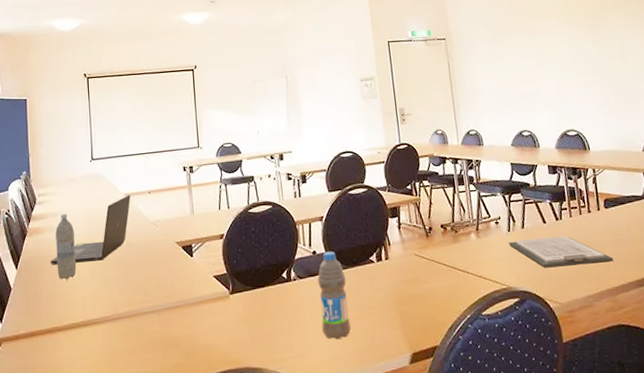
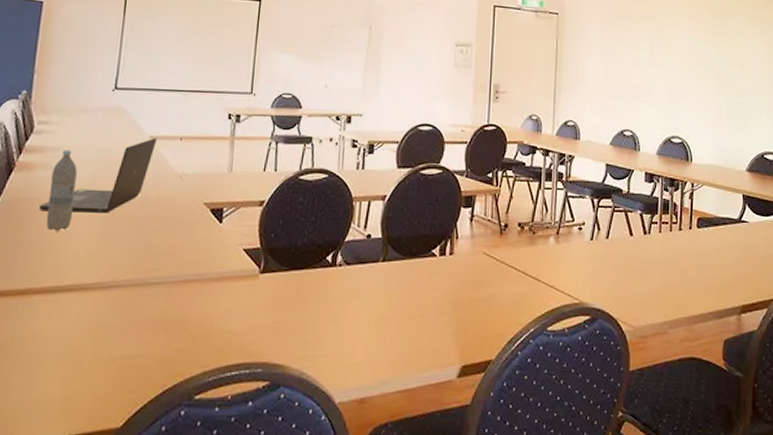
water bottle: present [317,251,352,340] -> none [362,236,401,341]
clipboard: present [509,236,614,268] -> none [590,251,697,287]

